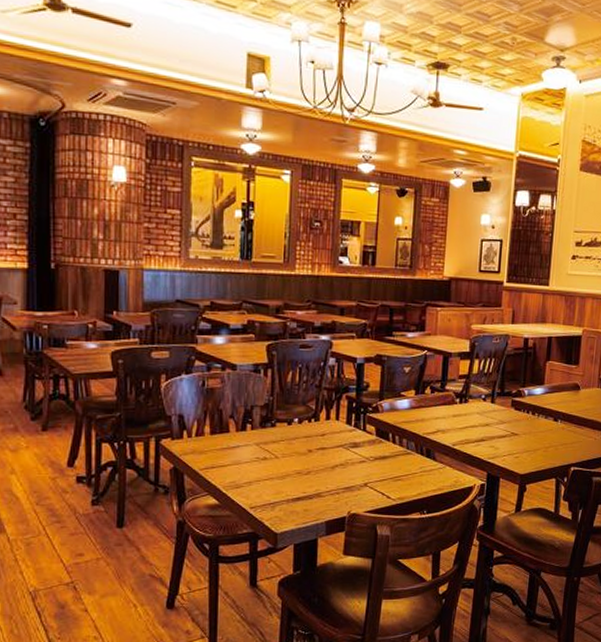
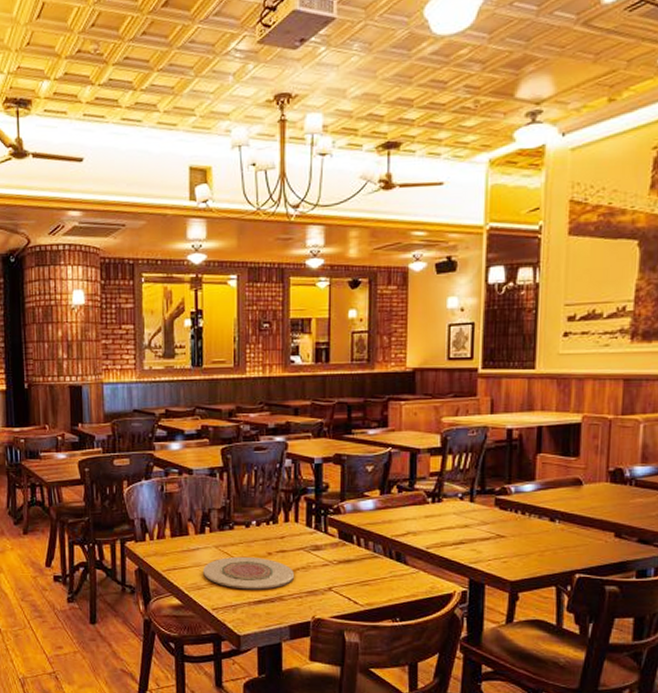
plate: none [243,454,334,487] -> present [203,556,295,590]

